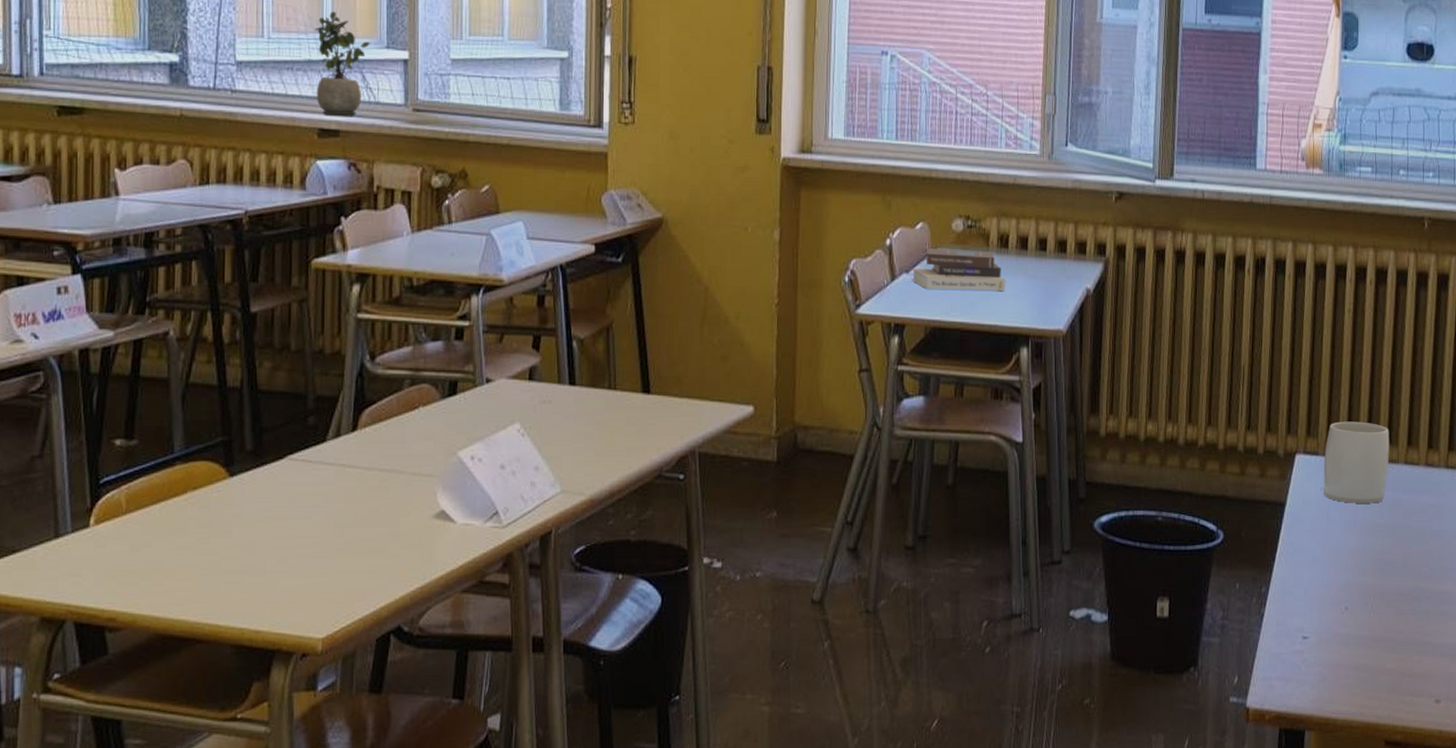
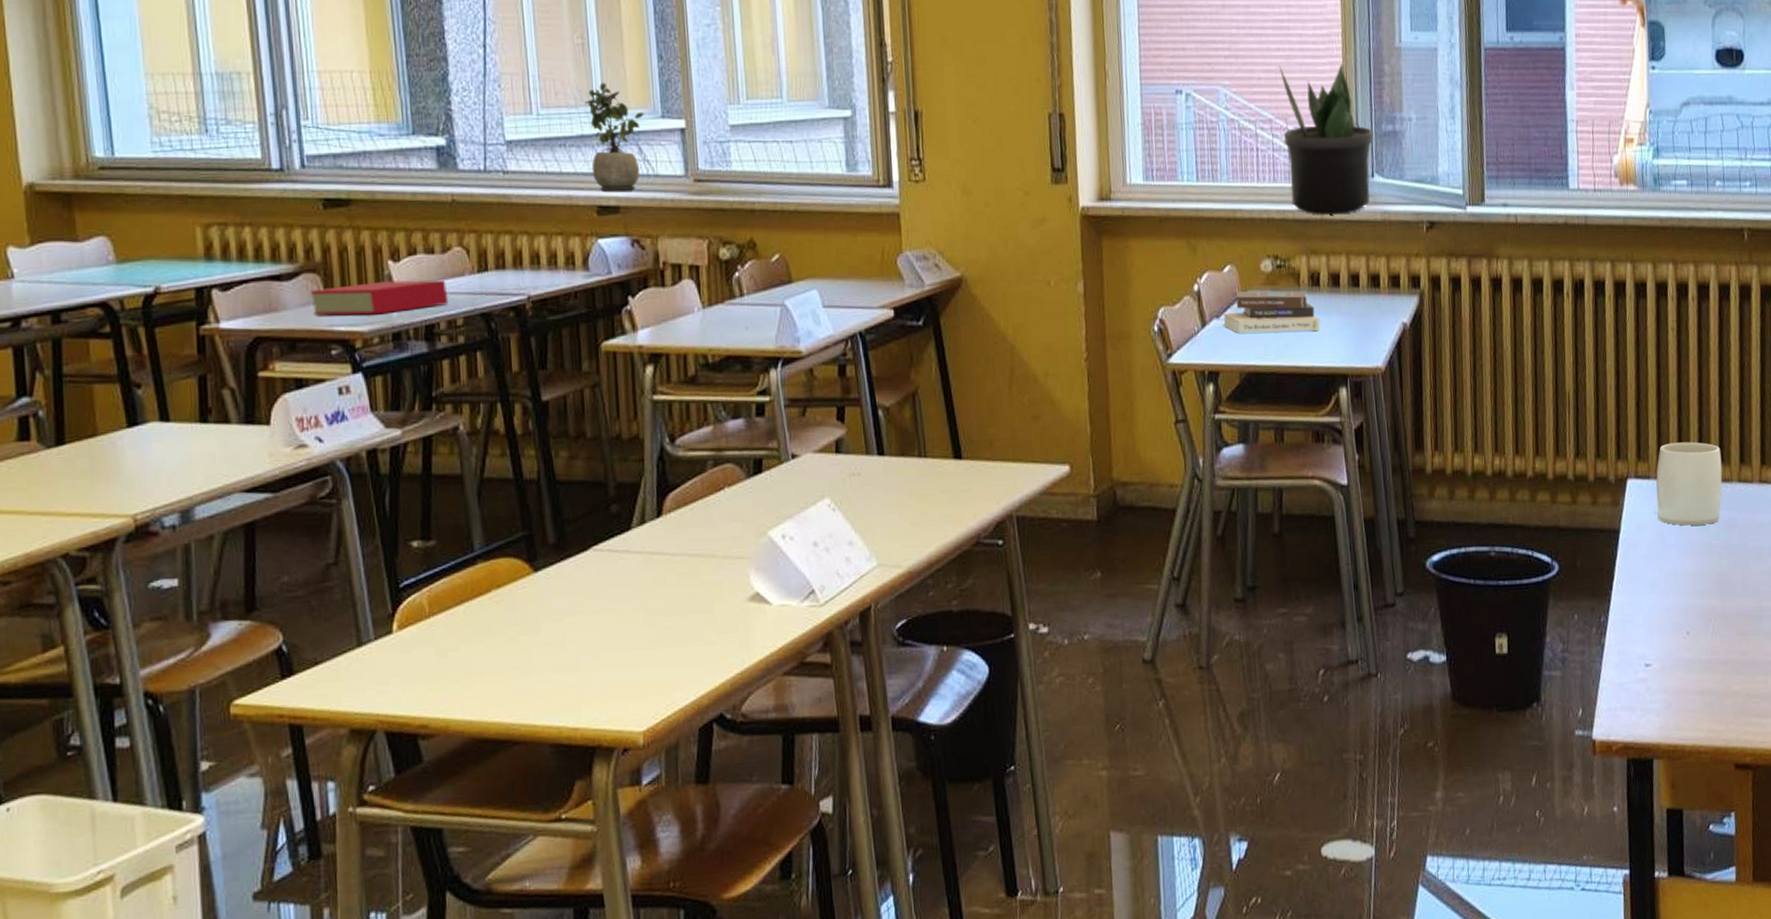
book: none [39,188,170,220] -> present [311,279,449,316]
planter: none [982,34,1069,180] -> present [1278,64,1373,215]

